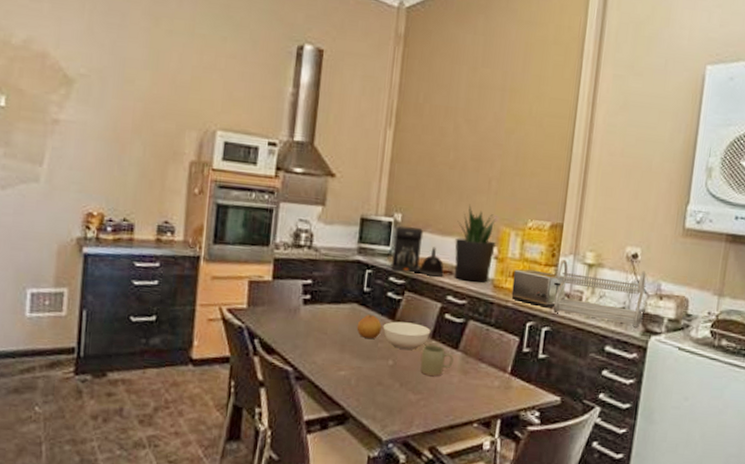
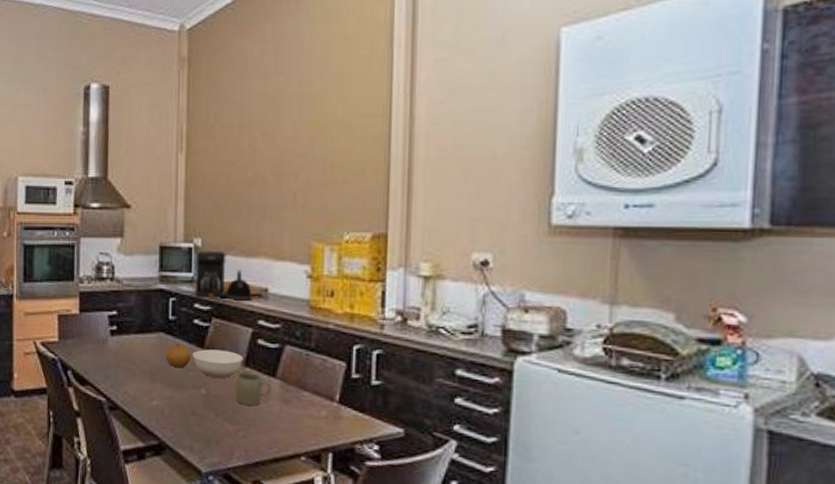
planter: present [454,204,496,283] -> none [261,222,308,304]
toaster: present [511,269,566,308] -> none [332,286,397,328]
dish rack: present [552,259,646,329] -> none [382,272,504,349]

